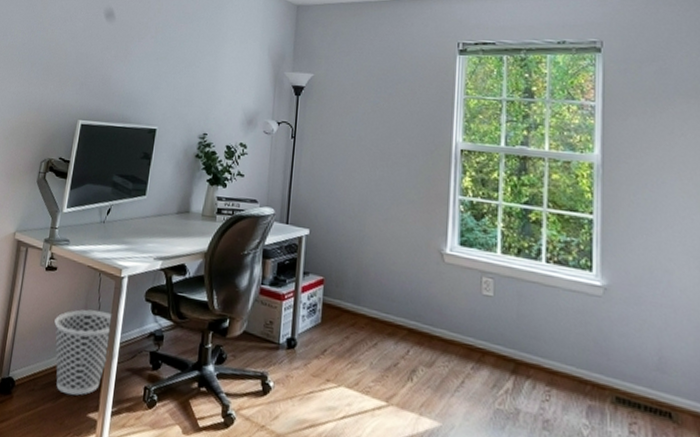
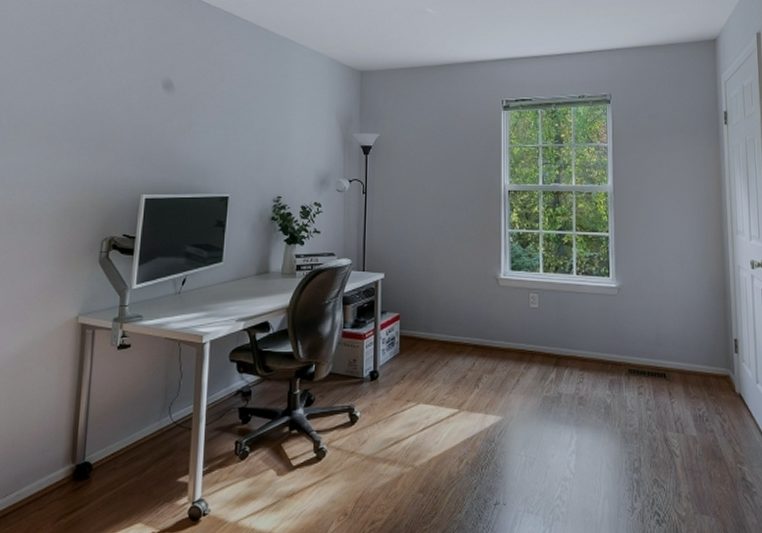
wastebasket: present [54,309,112,396] -> none [132,379,196,466]

